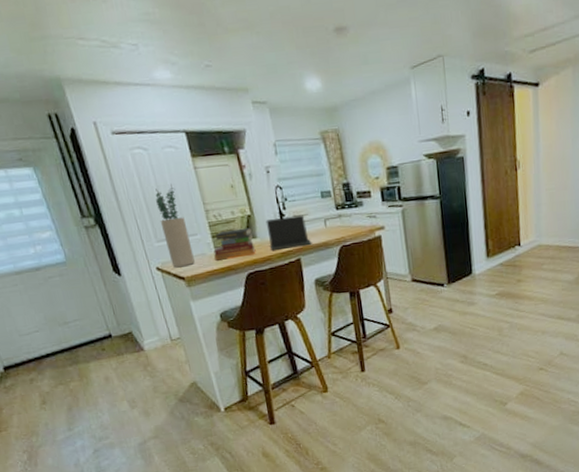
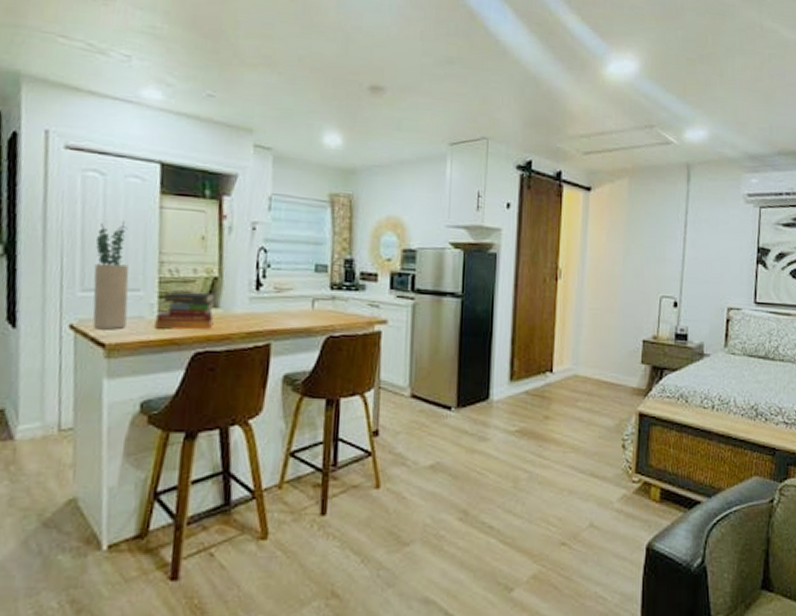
laptop: present [265,215,312,251] -> none [234,286,291,330]

